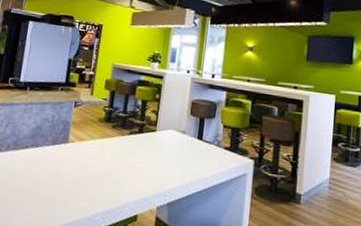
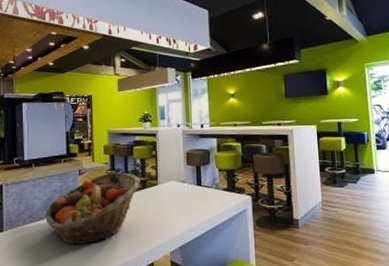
fruit basket: none [30,109,138,183] -> present [44,172,140,244]

